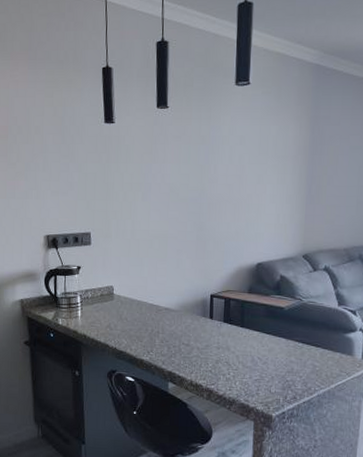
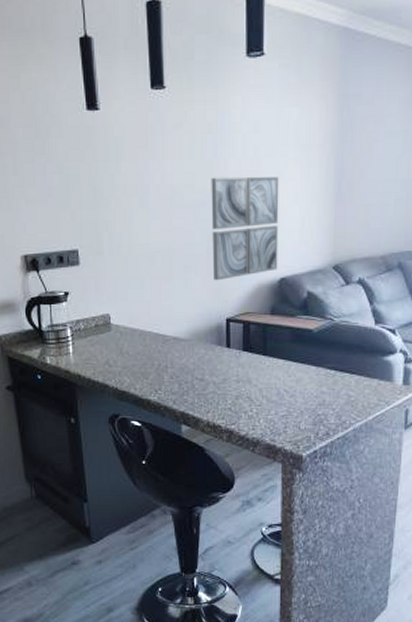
wall art: none [201,179,259,263] -> present [211,176,280,281]

